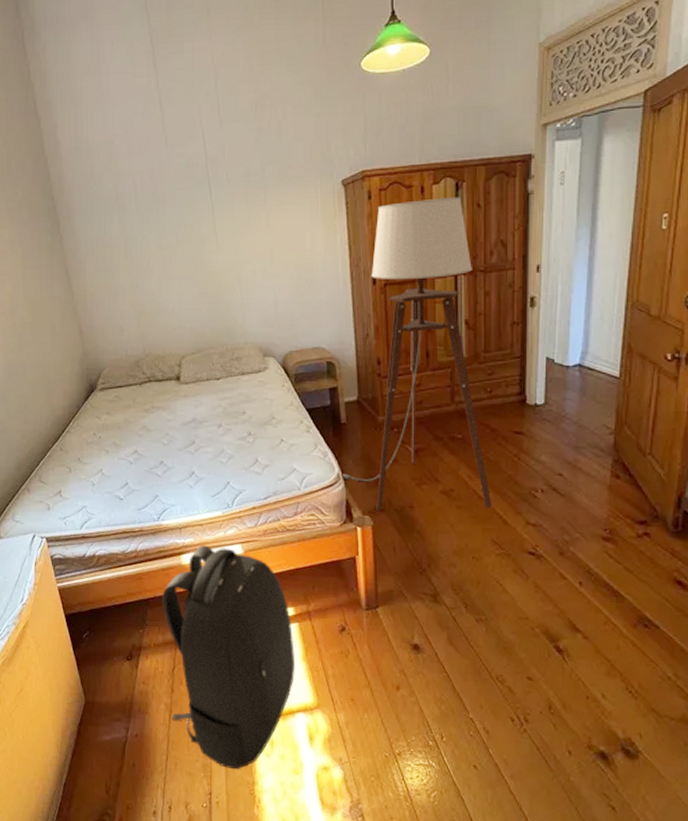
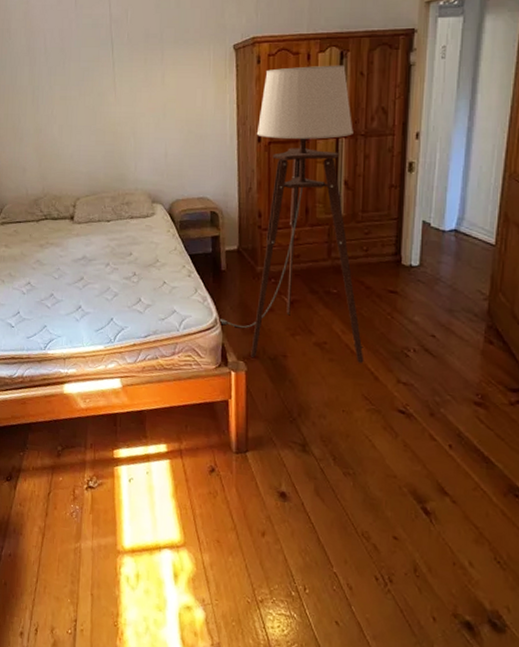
backpack: present [162,545,295,770] -> none [43,376,165,600]

